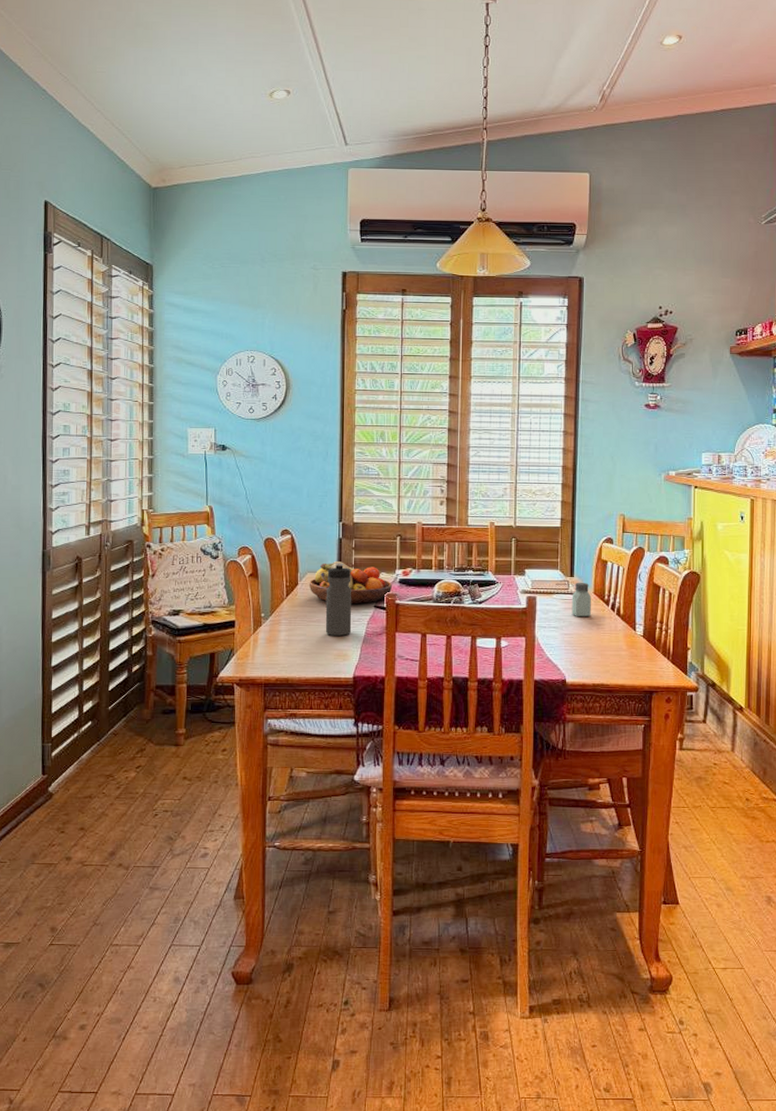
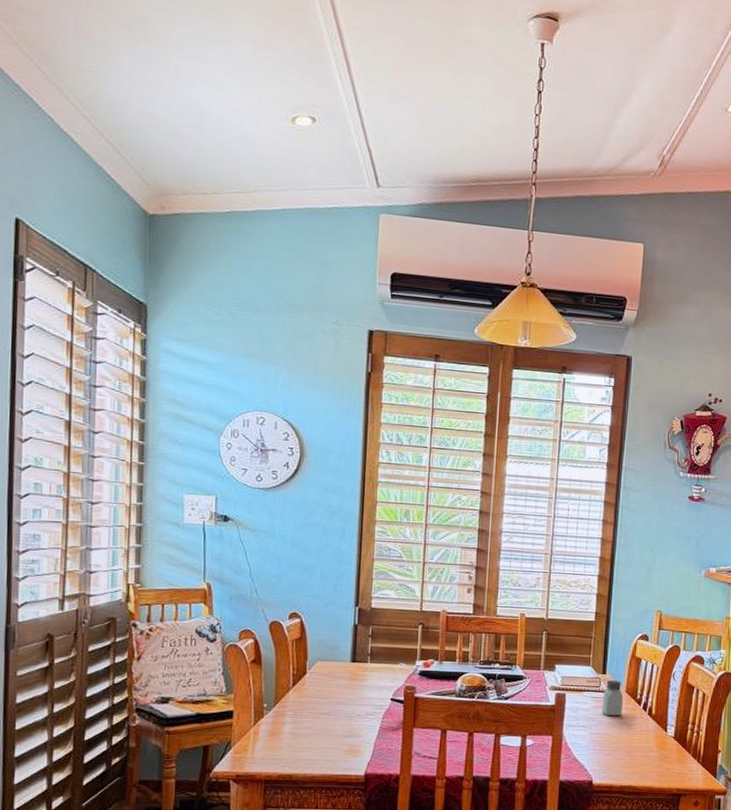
fruit bowl: present [310,561,392,604] -> none [319,649,411,696]
water bottle: present [325,563,352,636] -> none [335,651,367,730]

